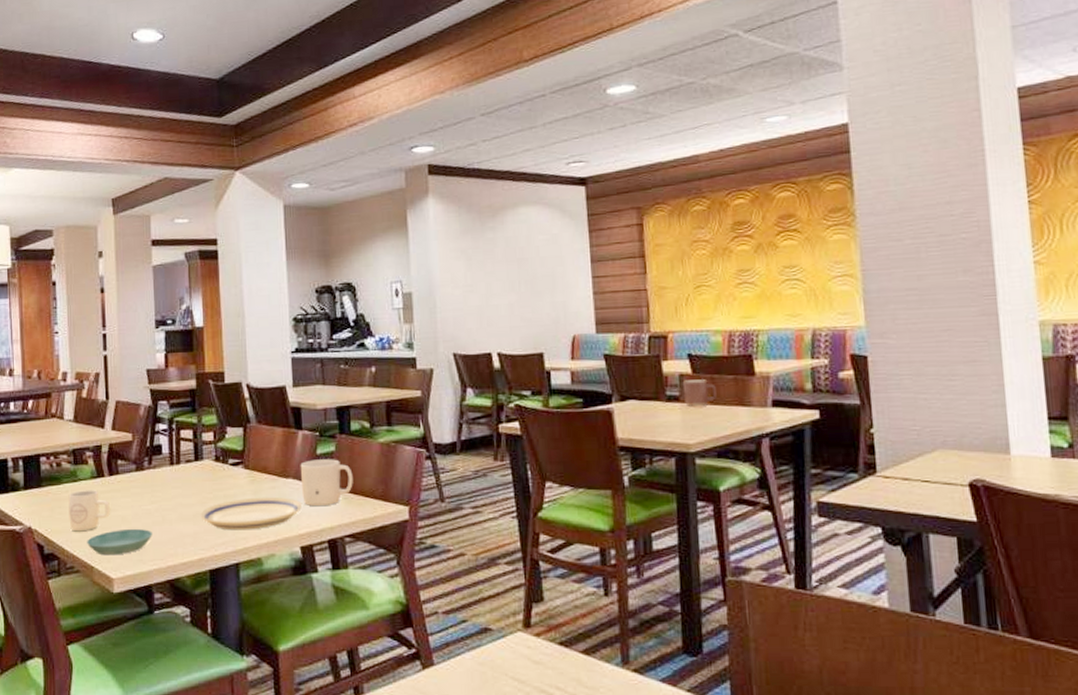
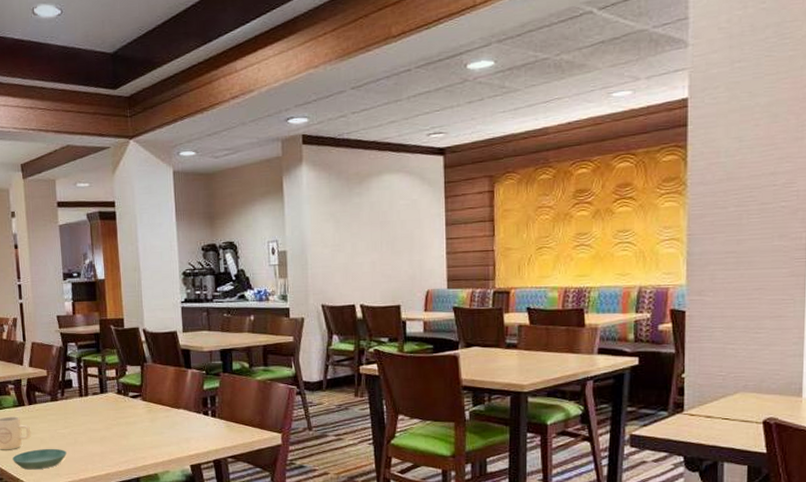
plate: present [200,496,302,531] -> none [106,424,191,451]
mug: present [300,459,353,507] -> none [189,393,235,433]
mug: present [682,379,717,406] -> none [521,330,550,353]

